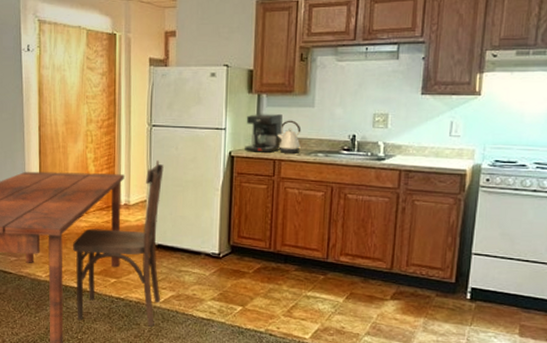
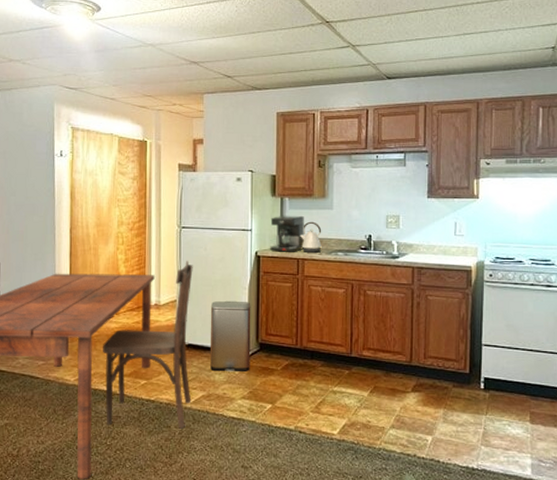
pedal bin: none [180,201,223,274] -> present [210,300,251,372]

